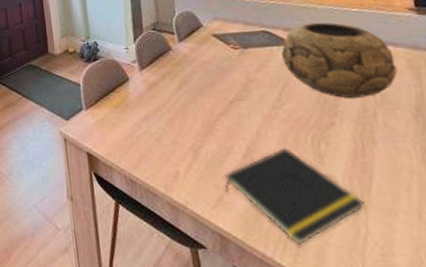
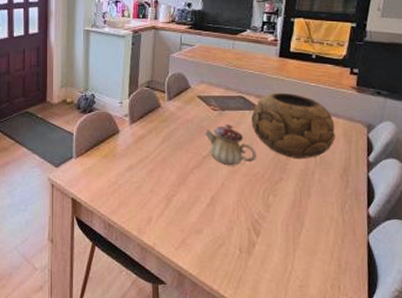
notepad: present [225,148,365,244] -> none [188,198,294,279]
teapot: none [227,63,296,111] -> present [205,124,256,166]

